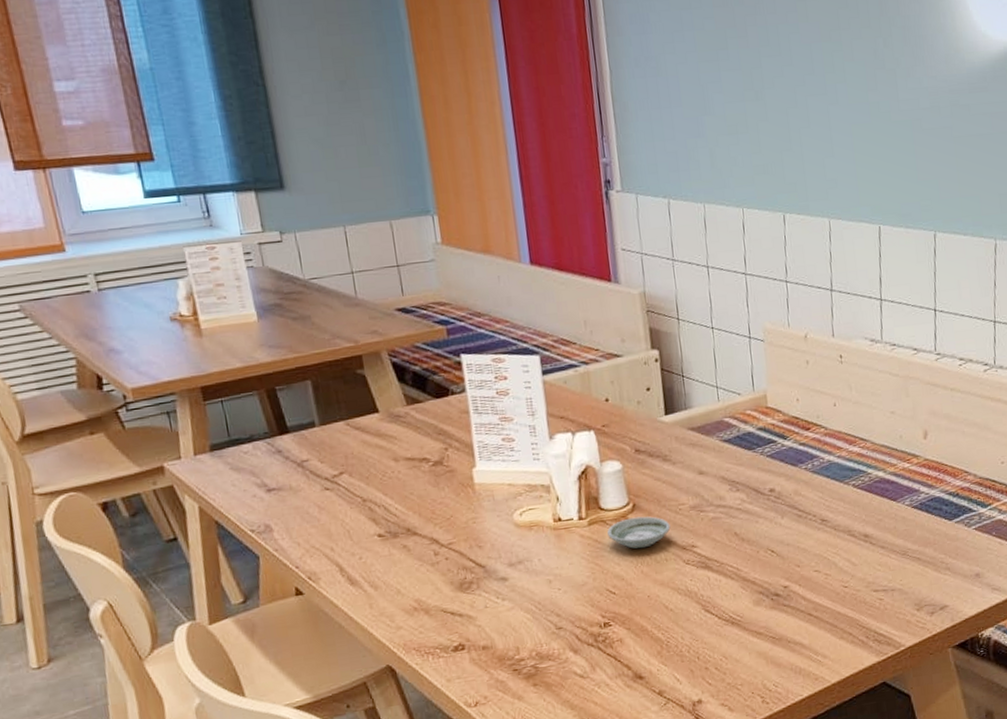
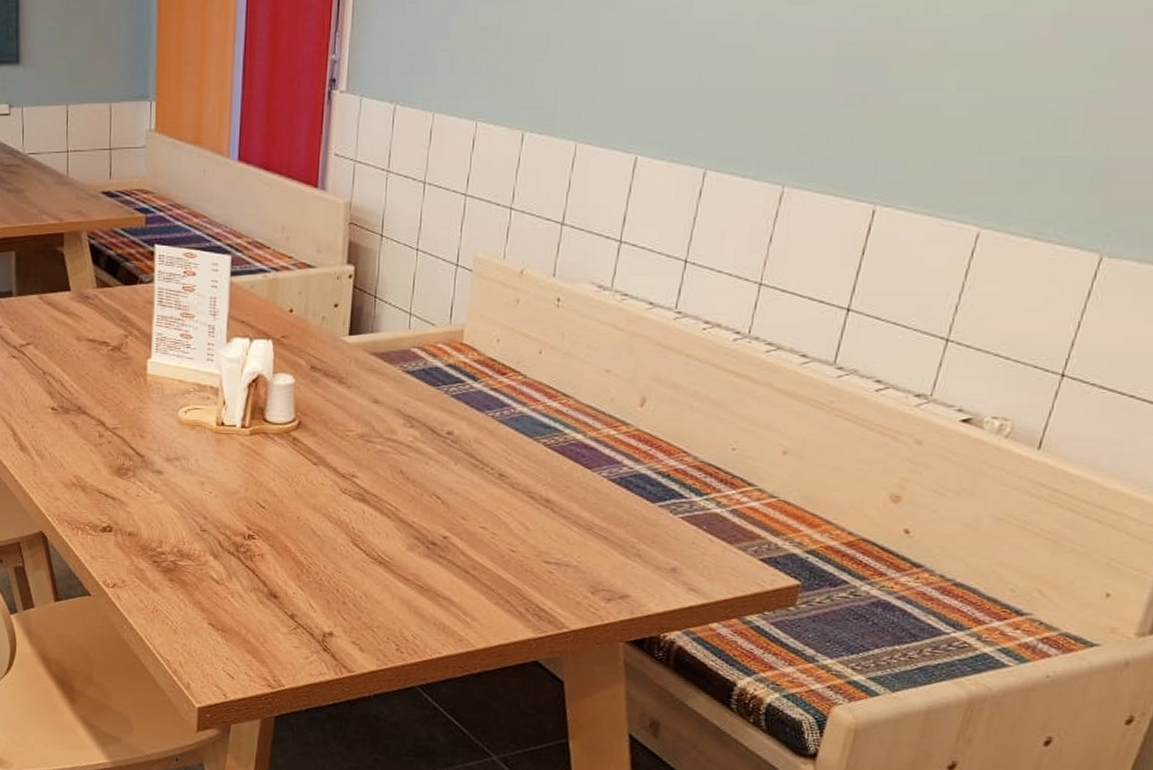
saucer: present [607,516,671,549] -> none [268,435,334,469]

